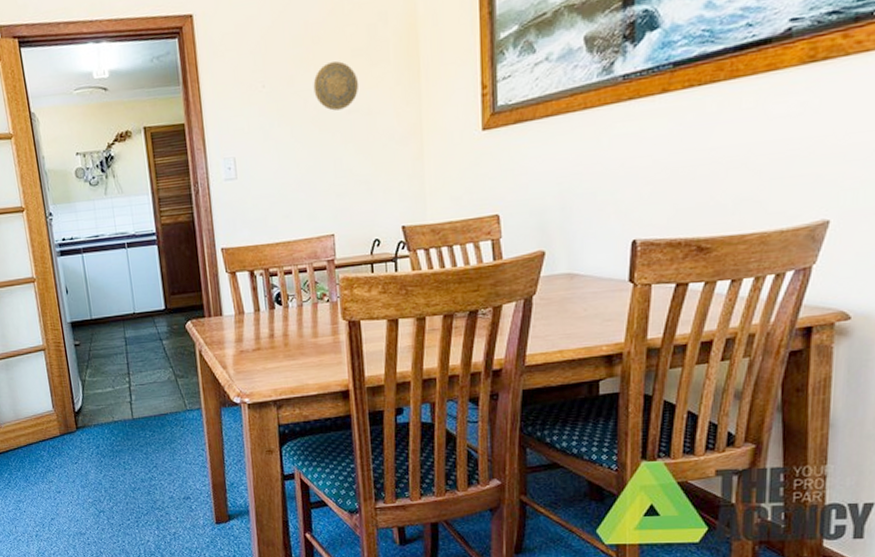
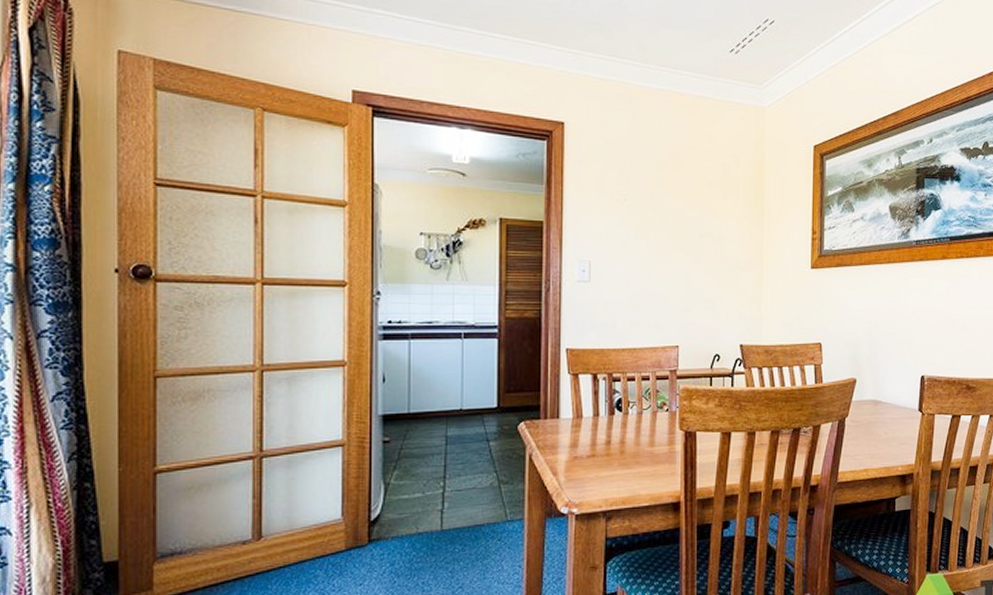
decorative plate: present [313,61,358,111] -> none [671,189,711,232]

